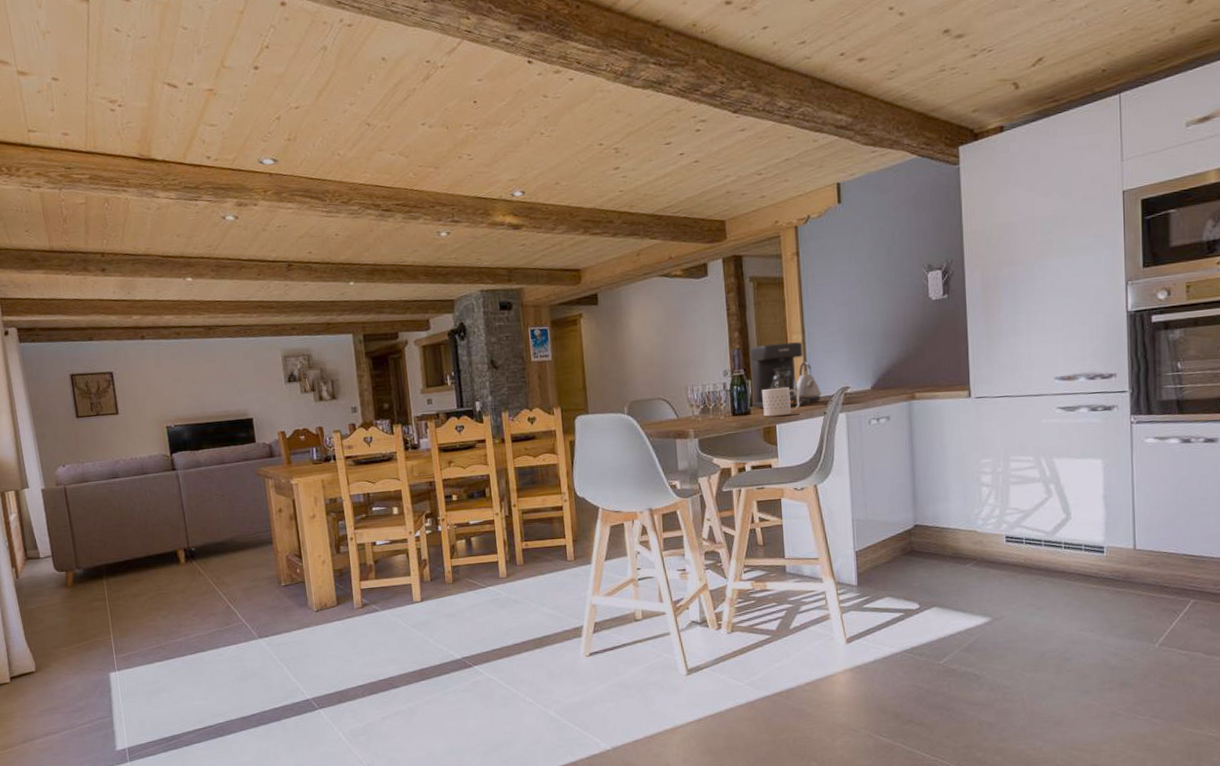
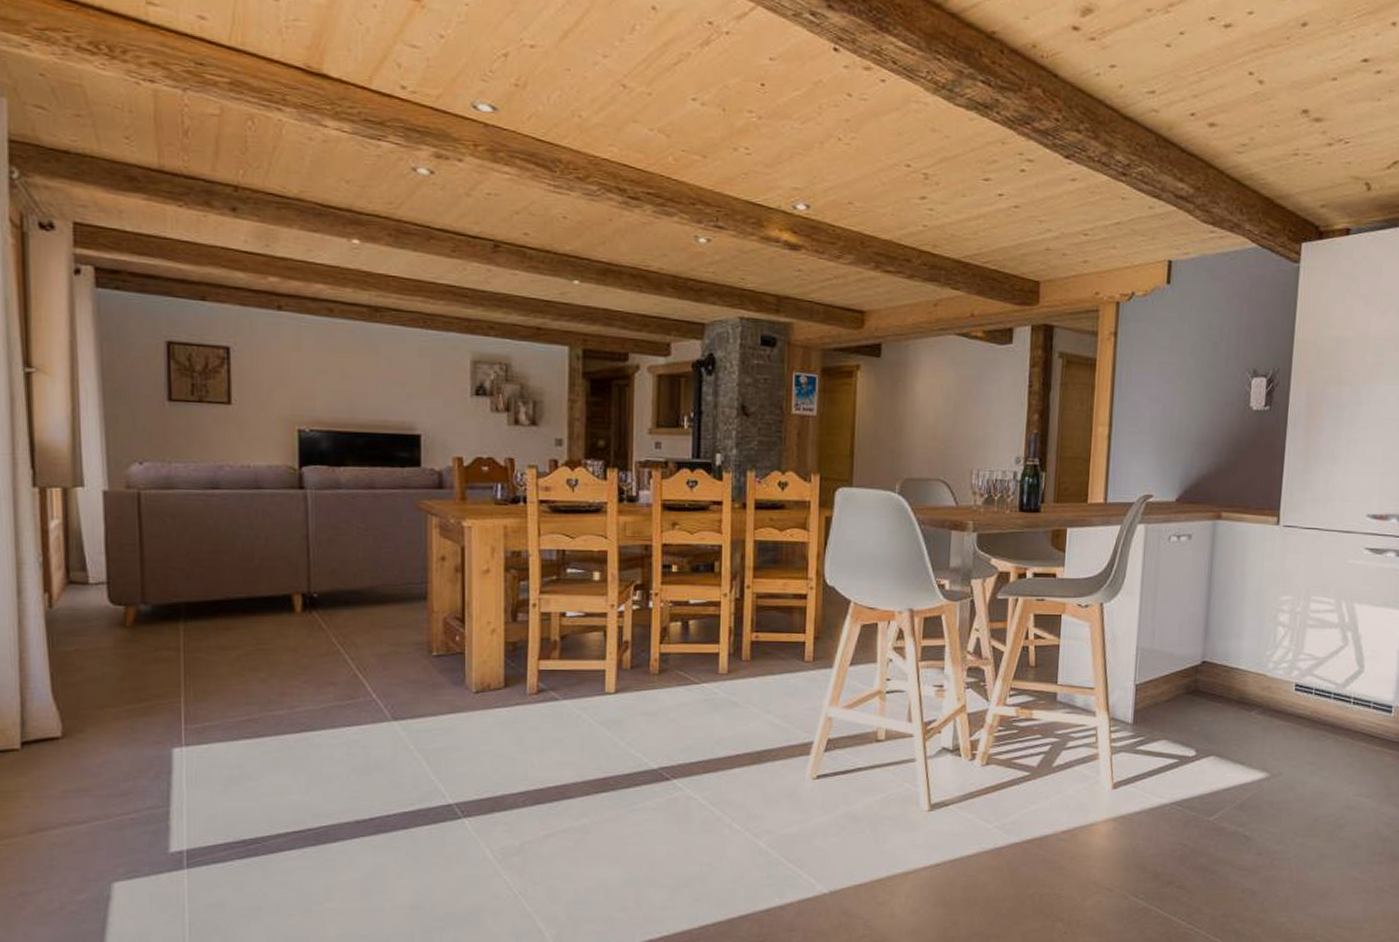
coffee maker: present [750,342,810,408] -> none [1043,434,1108,511]
mug: present [761,386,800,417] -> none [1054,485,1098,519]
kettle: present [795,361,821,403] -> none [1093,458,1122,509]

